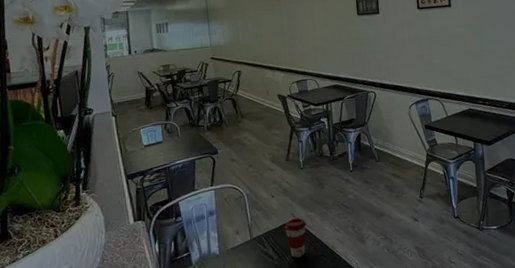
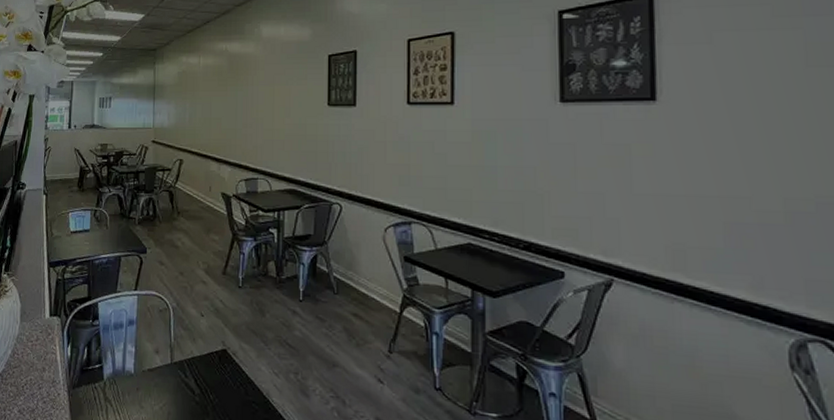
coffee cup: present [284,218,307,258] -> none [211,348,238,399]

